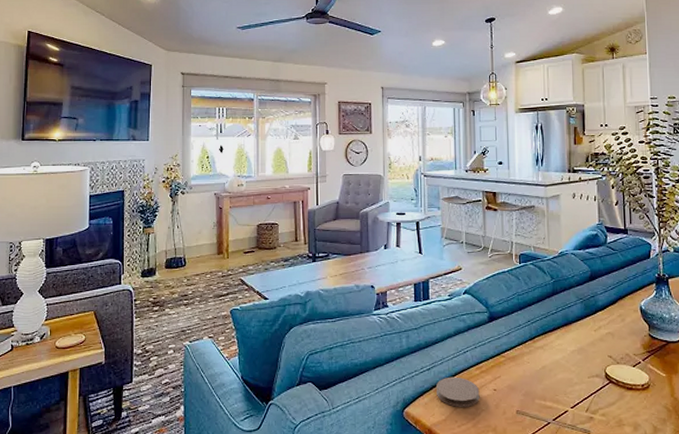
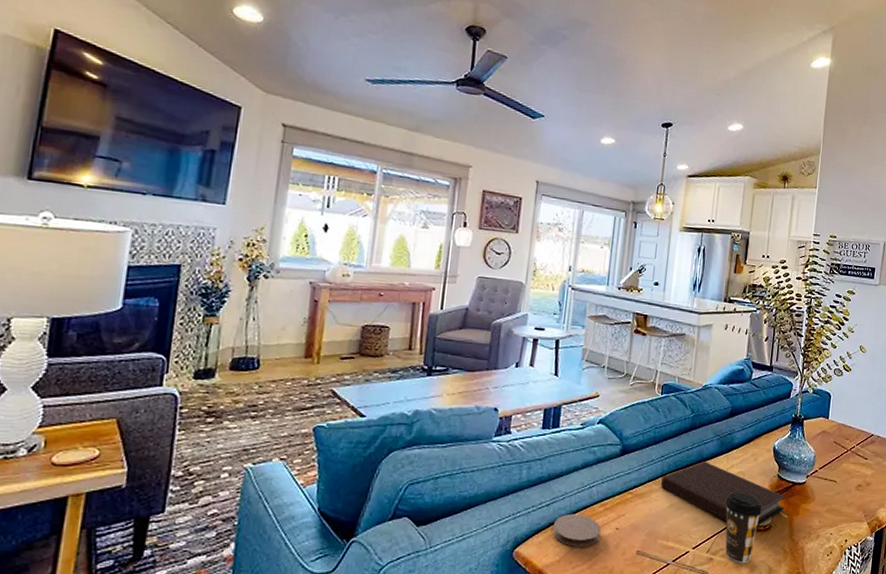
notebook: none [531,324,661,385] -> present [661,461,786,525]
coffee cup: none [597,352,638,423] -> present [724,491,763,564]

